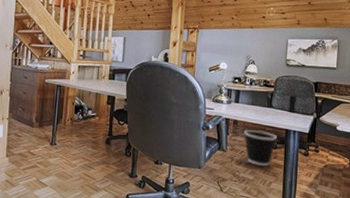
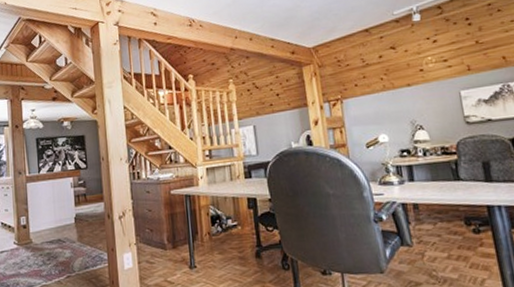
wastebasket: present [244,130,277,167] -> none [430,212,478,260]

